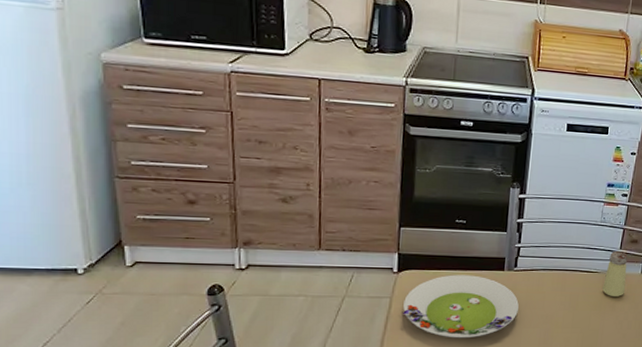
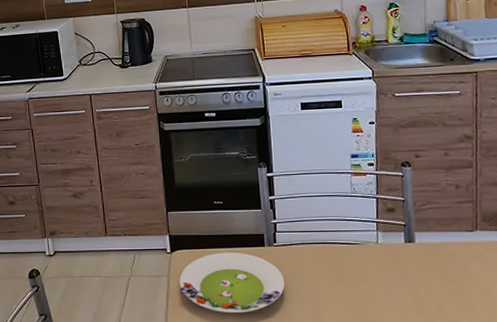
saltshaker: present [602,251,628,296] -> none [366,221,390,268]

